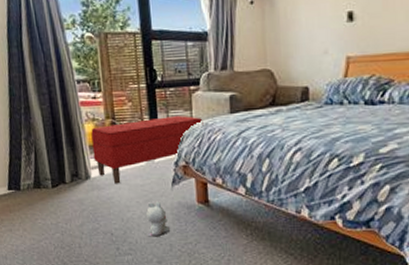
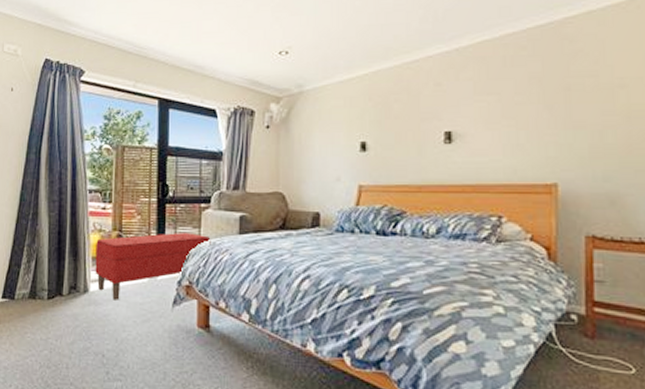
plush toy: present [146,201,170,237] -> none [141,322,165,363]

